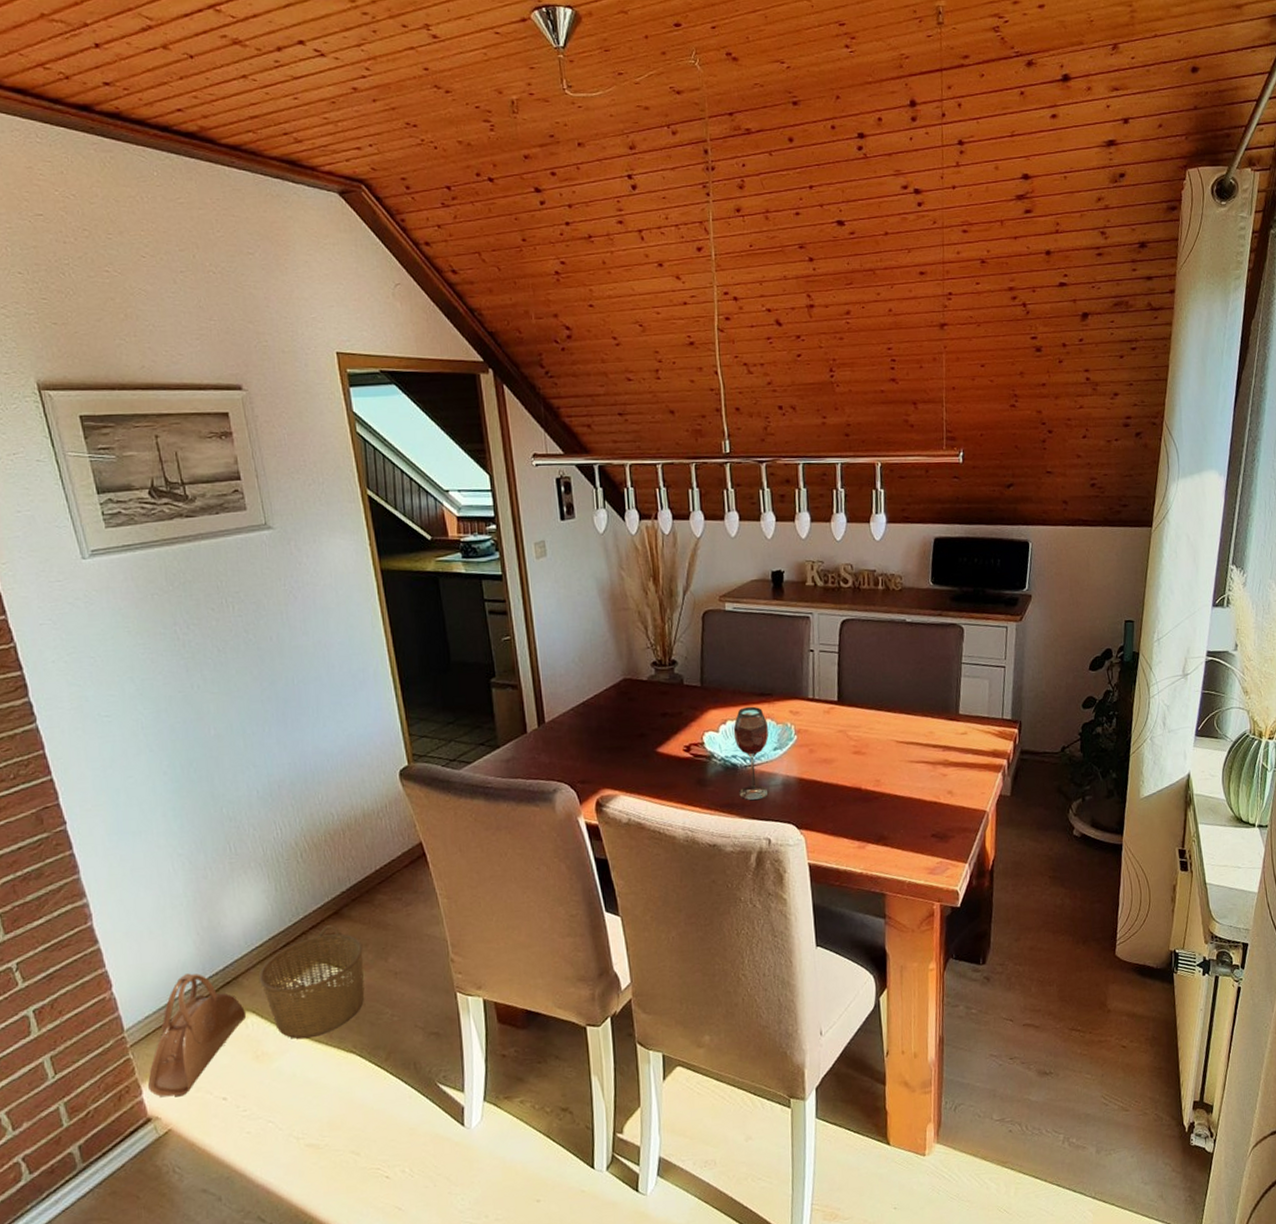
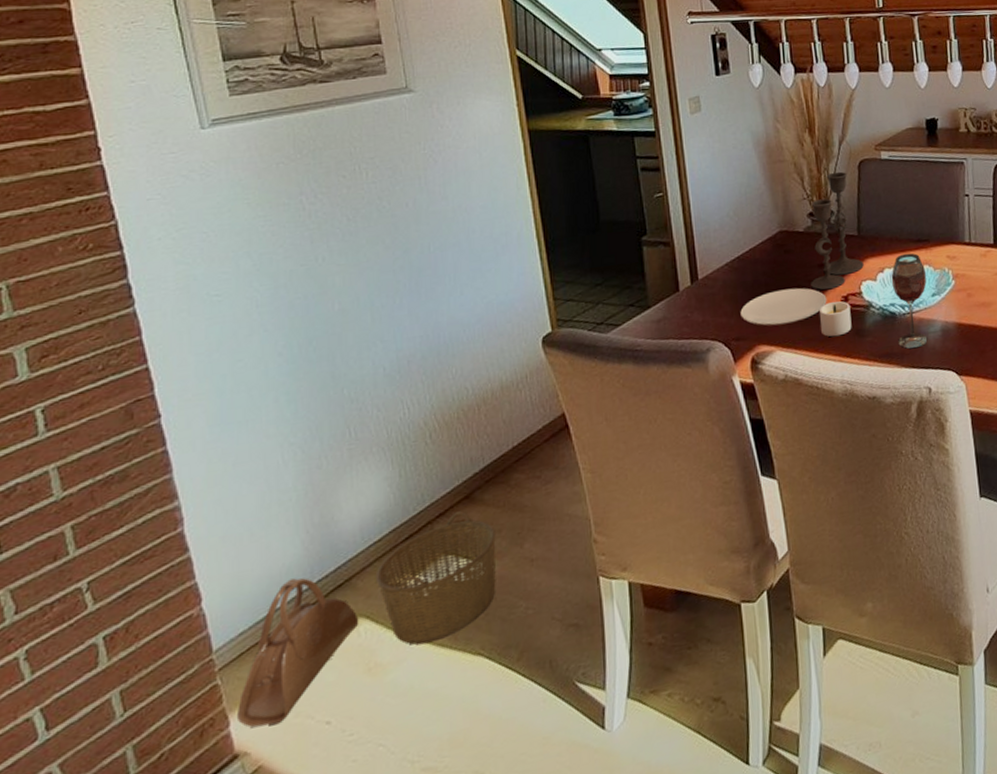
plate: none [585,735,670,771] -> present [740,288,827,326]
candlestick: none [654,621,706,739] -> present [811,171,864,291]
candle: none [662,750,694,785] -> present [820,301,852,337]

